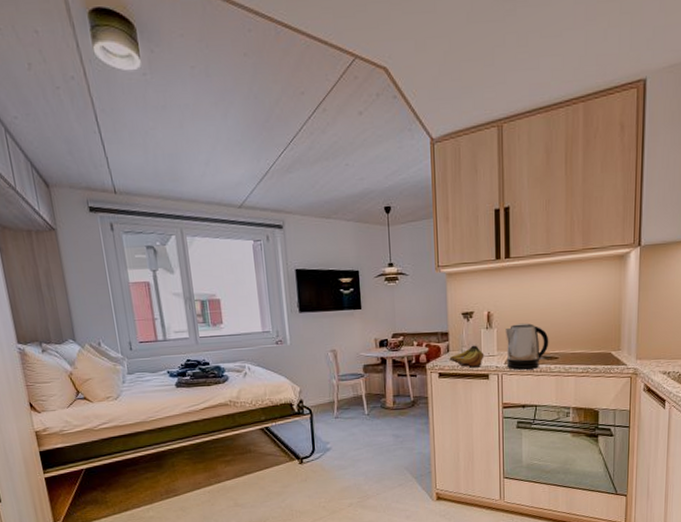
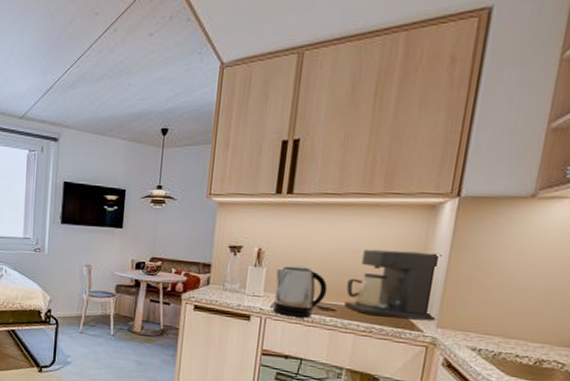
fruit: present [449,345,484,368] -> none [208,281,248,306]
coffee maker: none [564,297,635,358] -> present [344,249,442,322]

